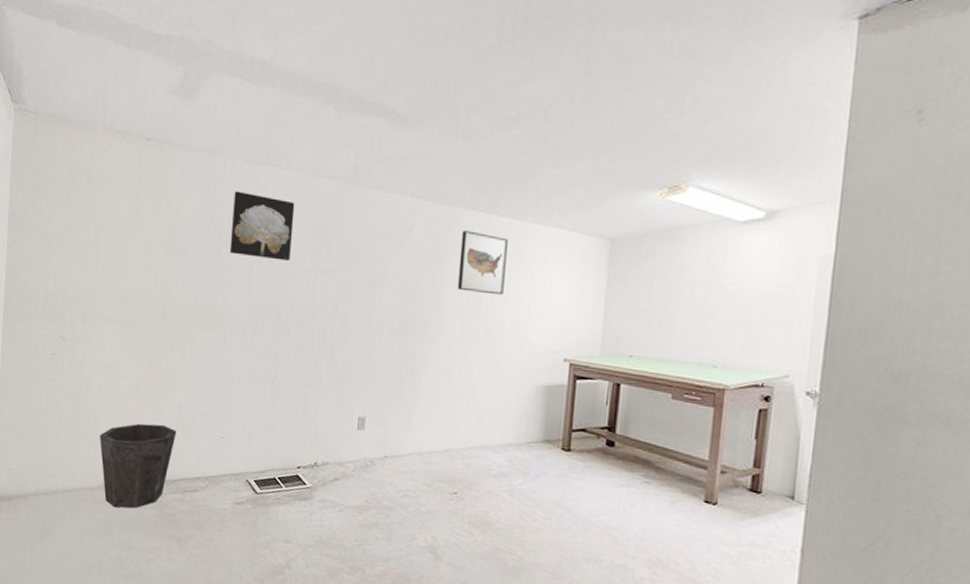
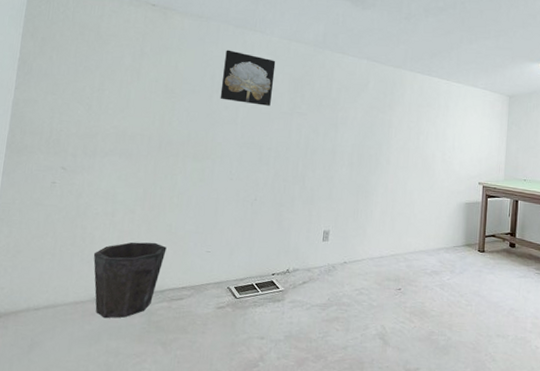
wall art: present [457,230,508,295] -> none [401,86,438,135]

